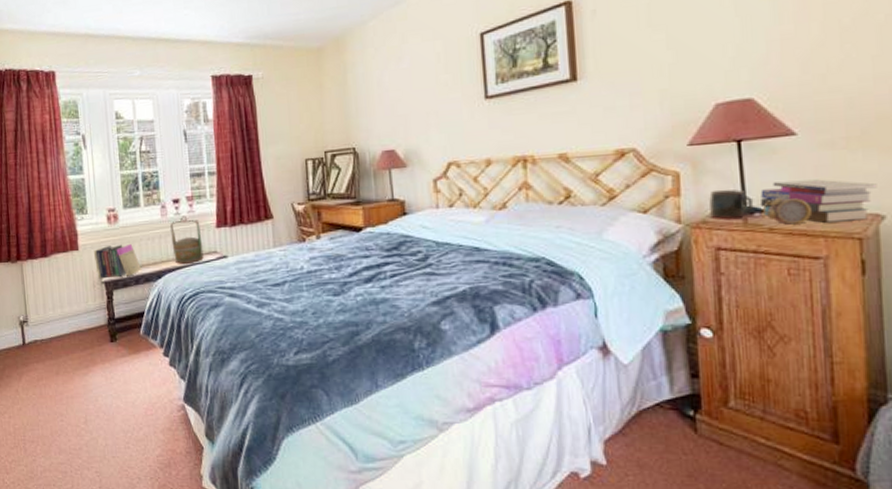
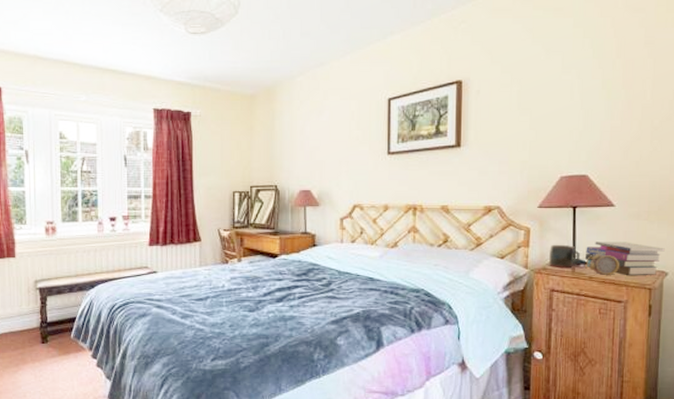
books: present [94,244,141,279] -> none [31,255,75,285]
decorative basket: present [170,215,204,264] -> none [106,233,135,276]

